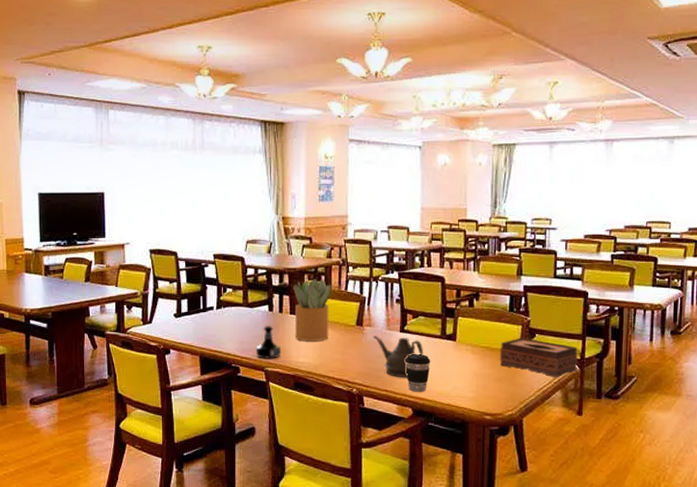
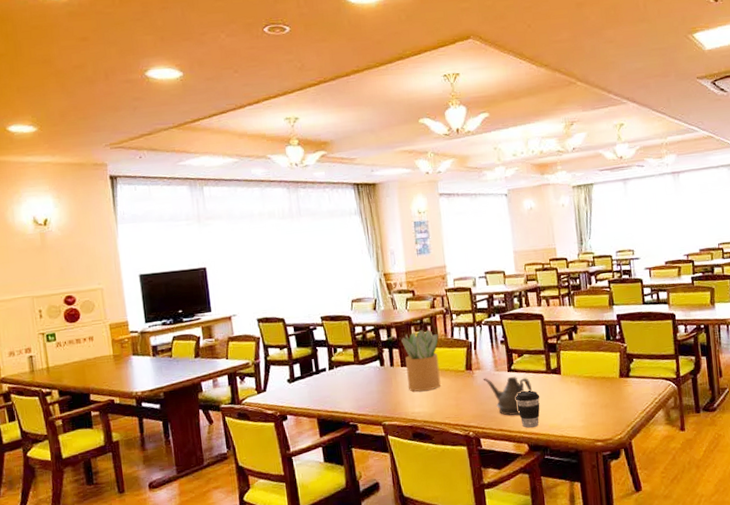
tequila bottle: present [255,325,282,359] -> none [371,379,397,414]
tissue box: present [499,338,578,377] -> none [602,363,675,398]

